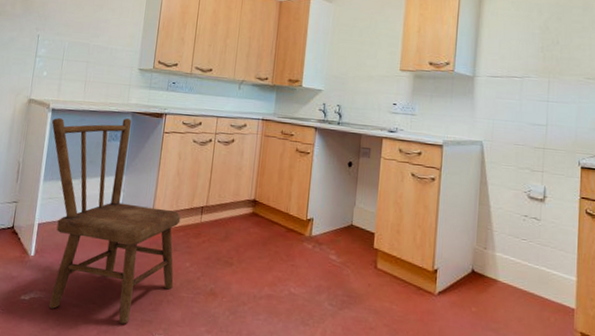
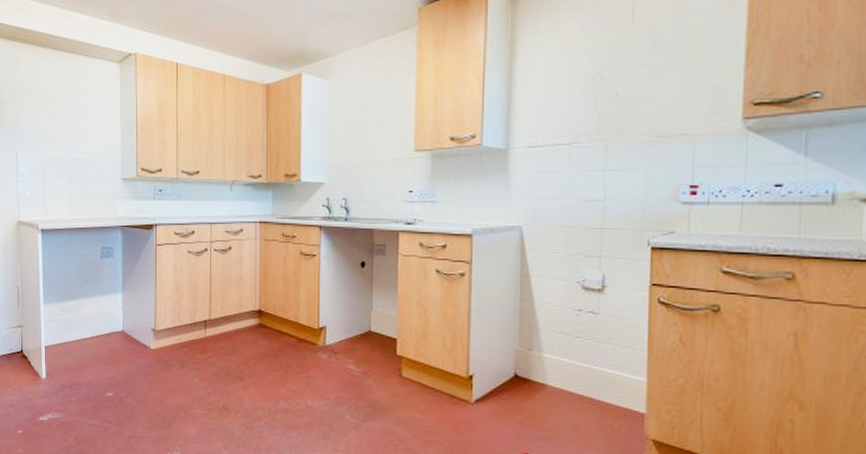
dining chair: present [48,118,181,324] -> none [43,233,184,442]

